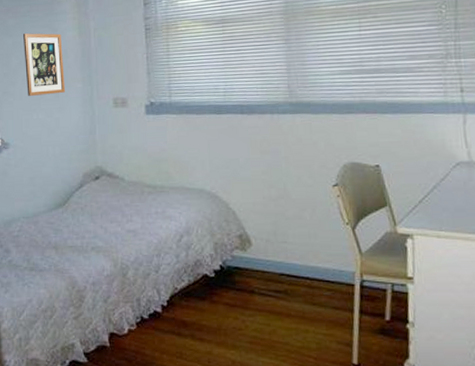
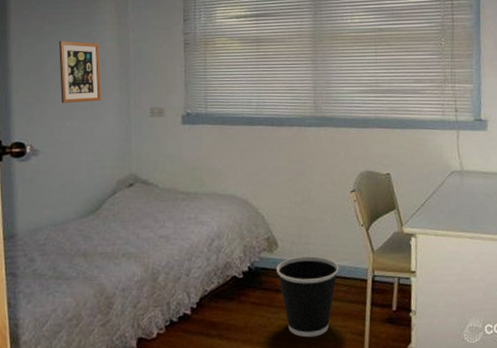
wastebasket: none [251,256,321,344] -> present [277,256,339,338]

